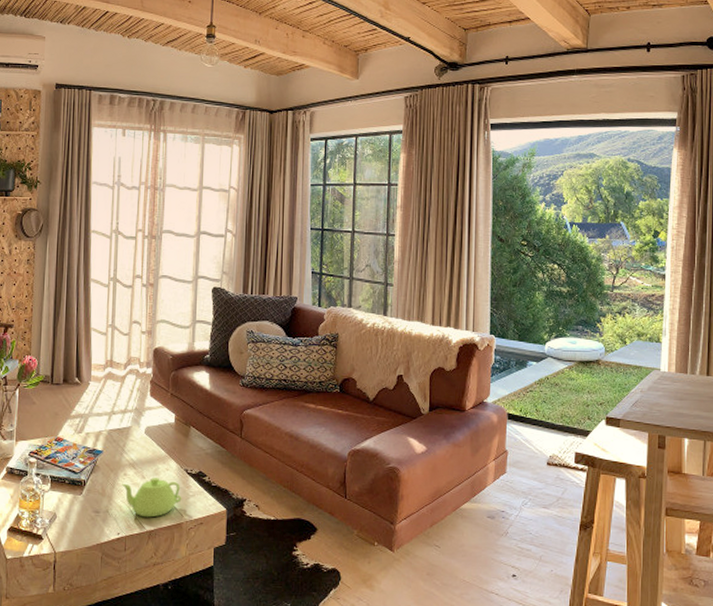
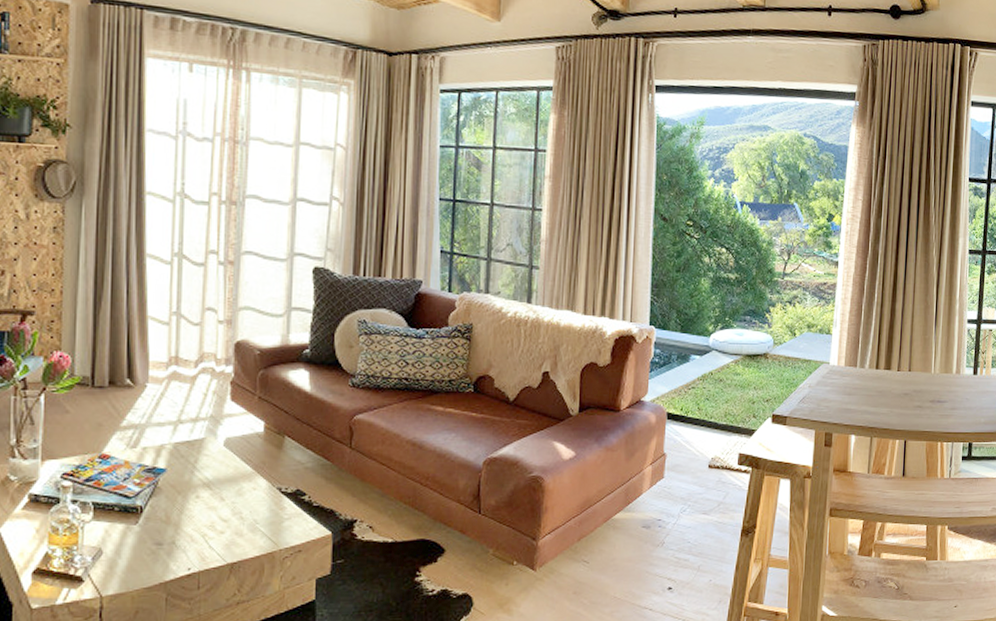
teapot: present [121,478,182,518] -> none [192,499,274,548]

